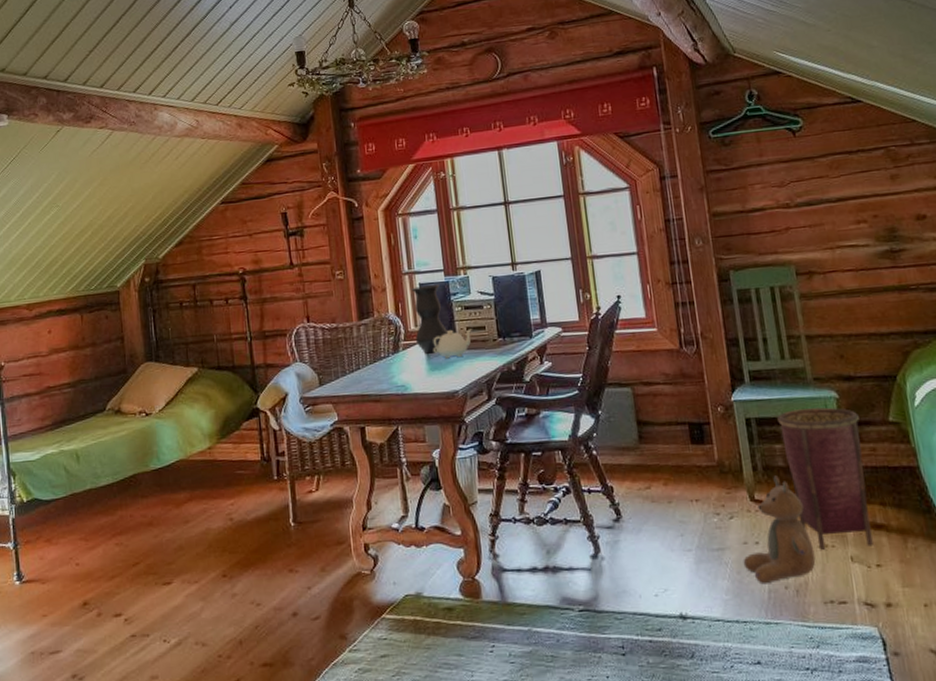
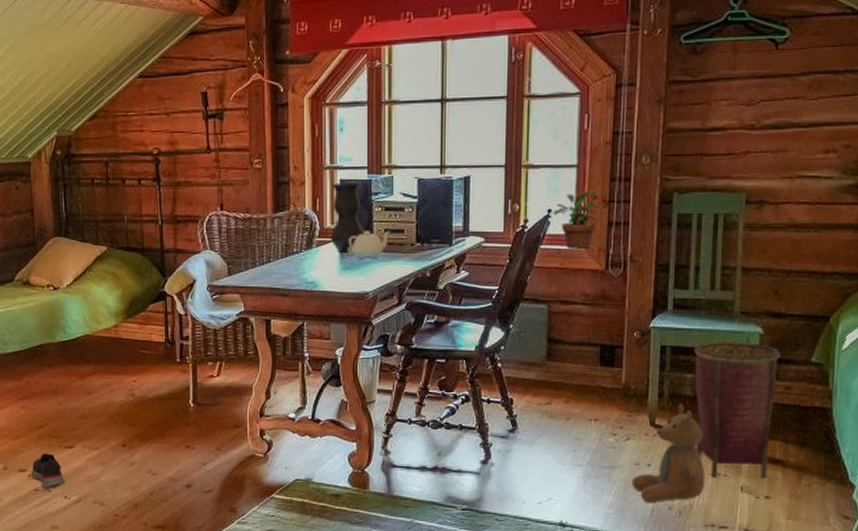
shoe: none [127,592,164,633] -> present [31,453,65,489]
potted plant: none [622,274,666,333] -> present [552,191,598,250]

